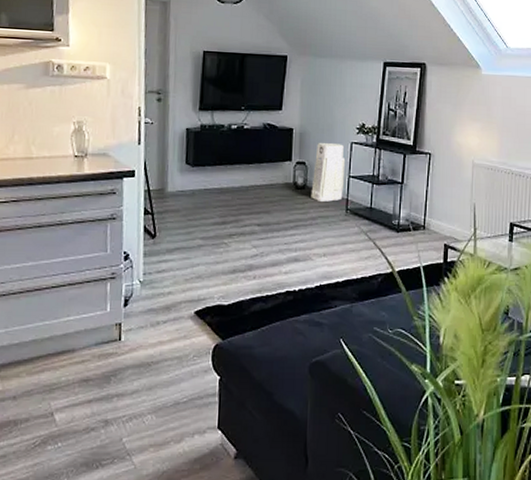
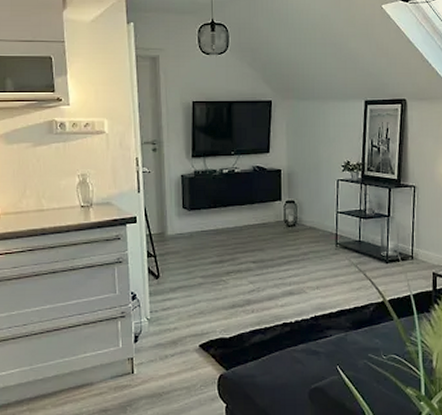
air purifier: present [311,143,346,202] -> none [301,182,333,237]

